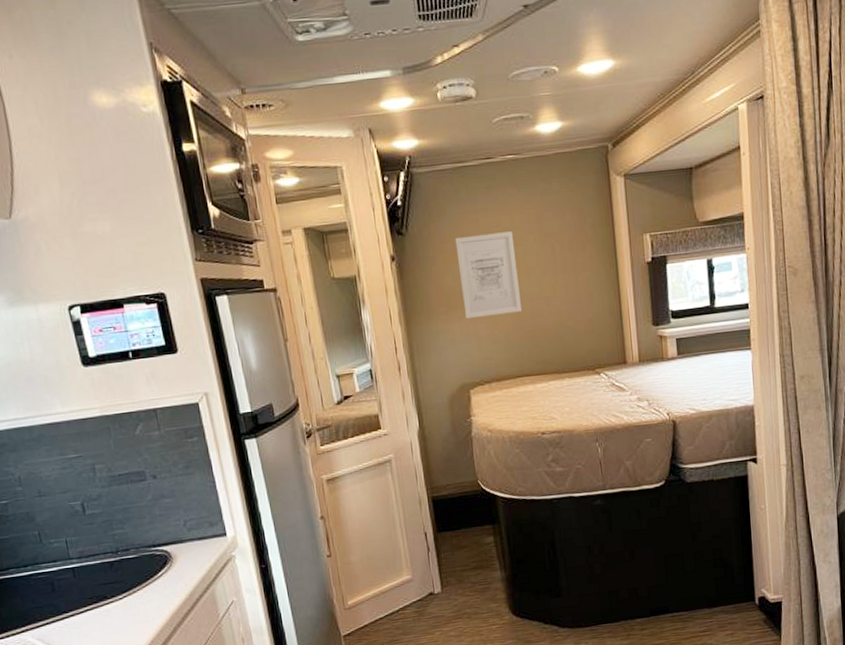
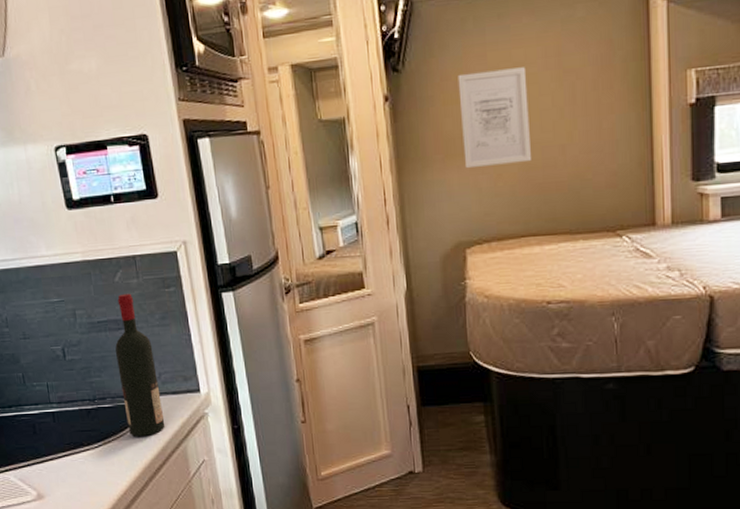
wine bottle: none [137,445,192,585] -> present [115,293,165,437]

